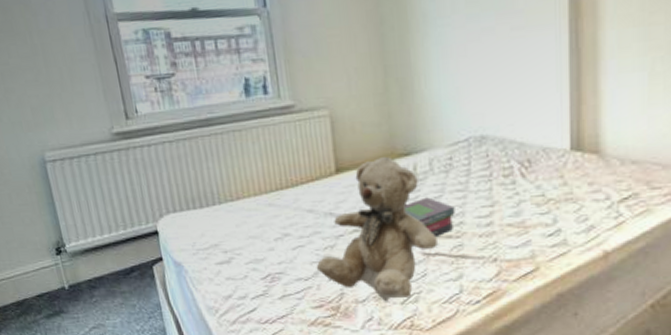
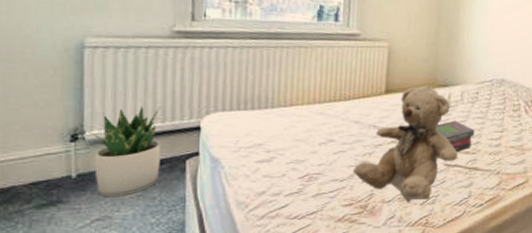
planter: none [71,213,134,306] -> present [92,105,161,197]

